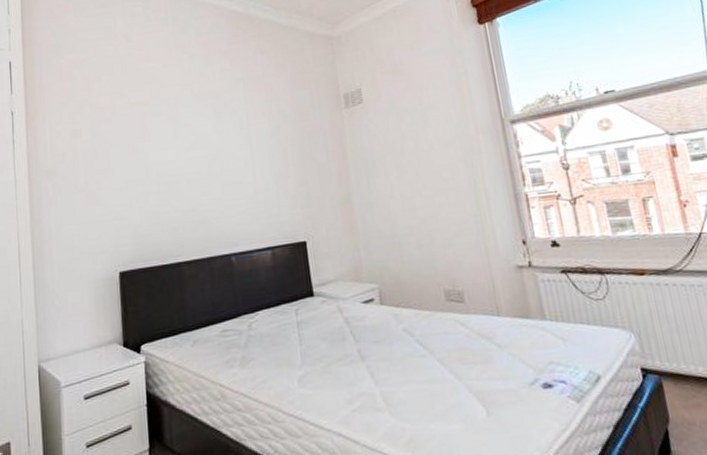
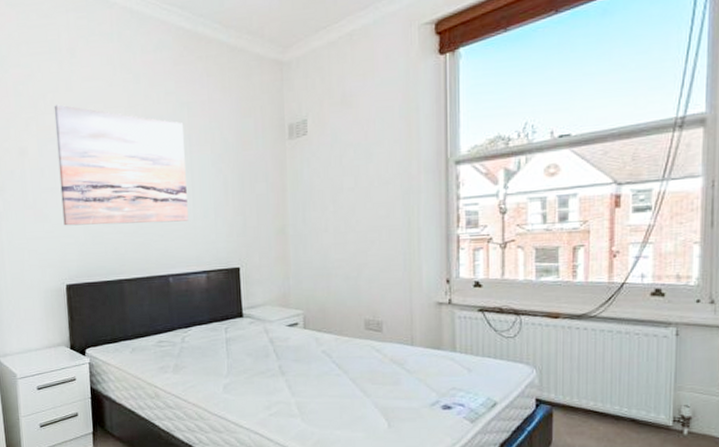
wall art: none [109,86,249,208] -> present [54,104,188,226]

